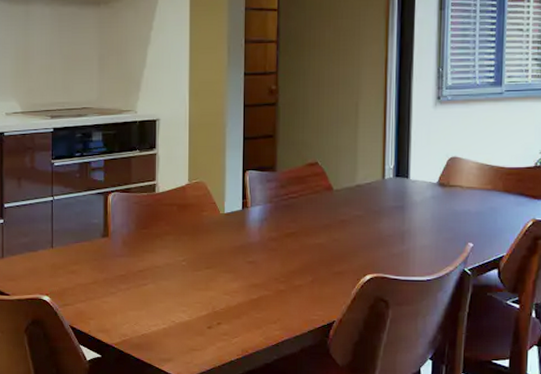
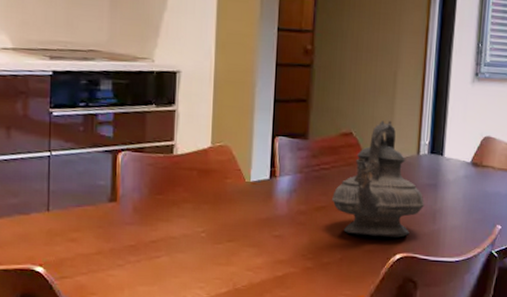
teapot: none [300,149,393,259] -> present [331,120,425,238]

